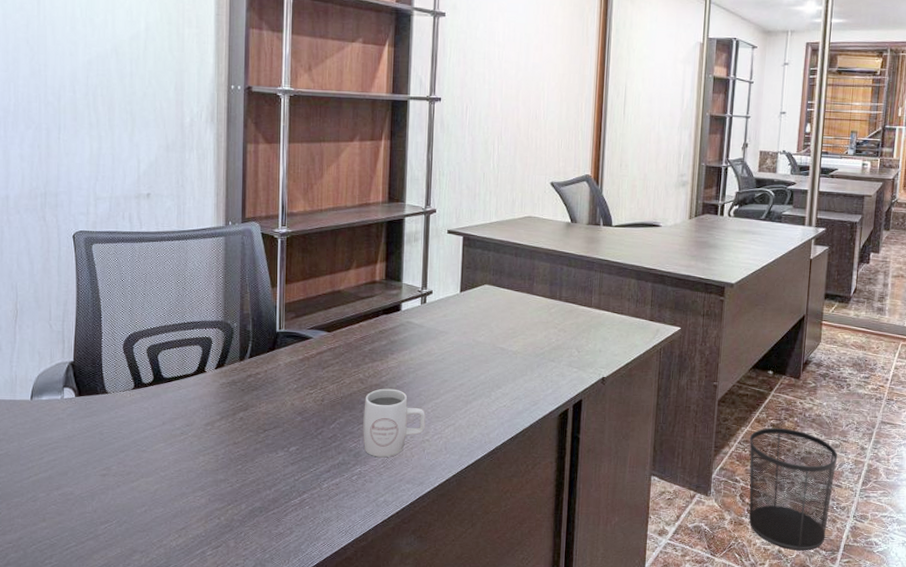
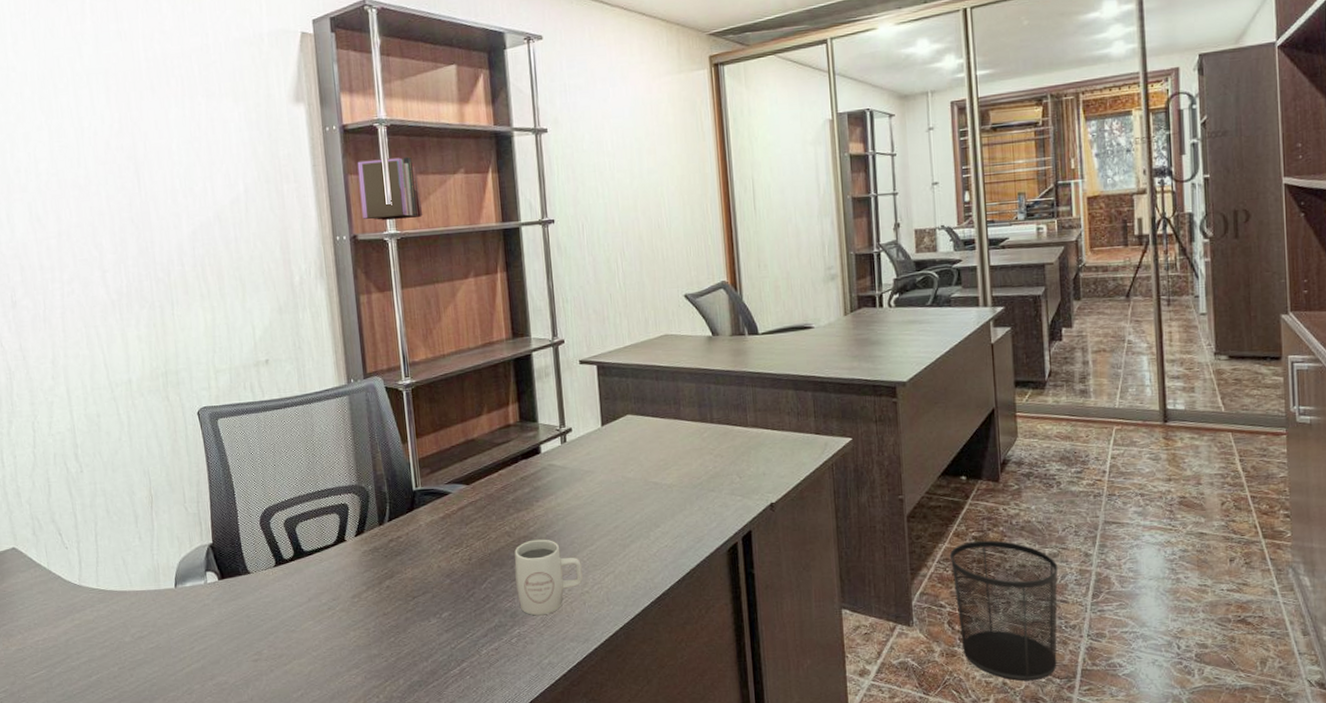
books: none [259,17,318,79] -> present [357,157,423,221]

